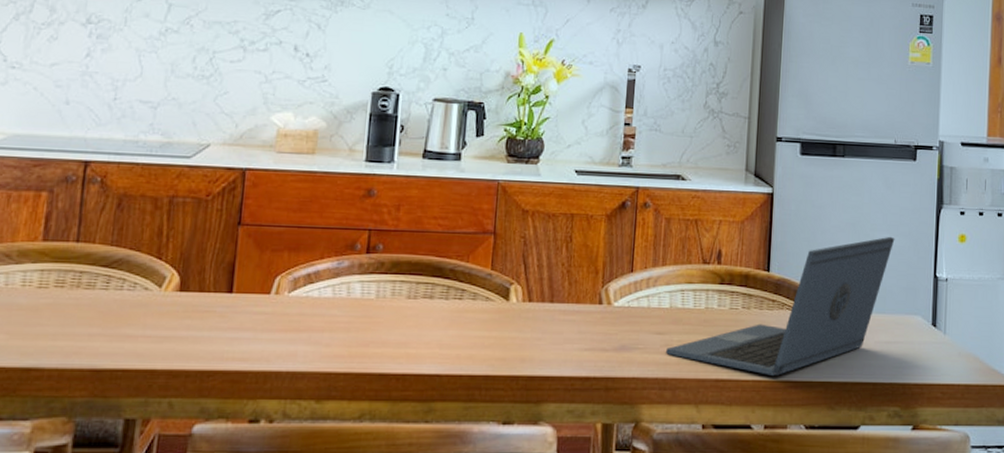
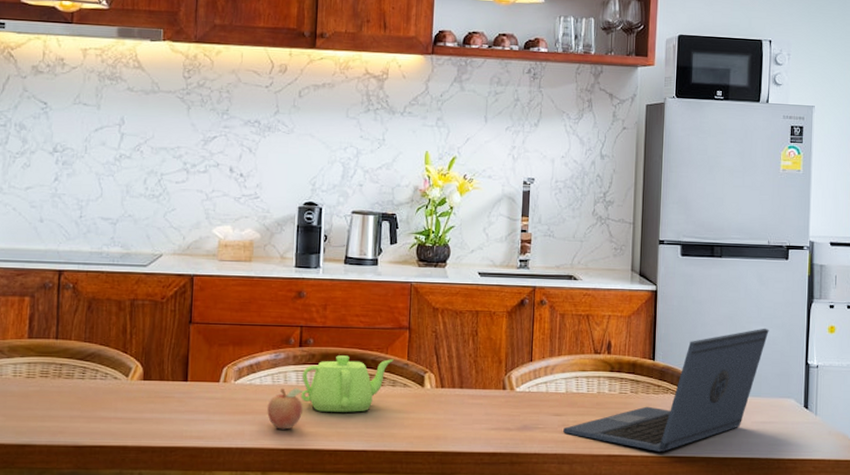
fruit: none [325,301,370,350] -> present [267,387,305,430]
teapot: none [365,263,475,330] -> present [300,355,394,412]

